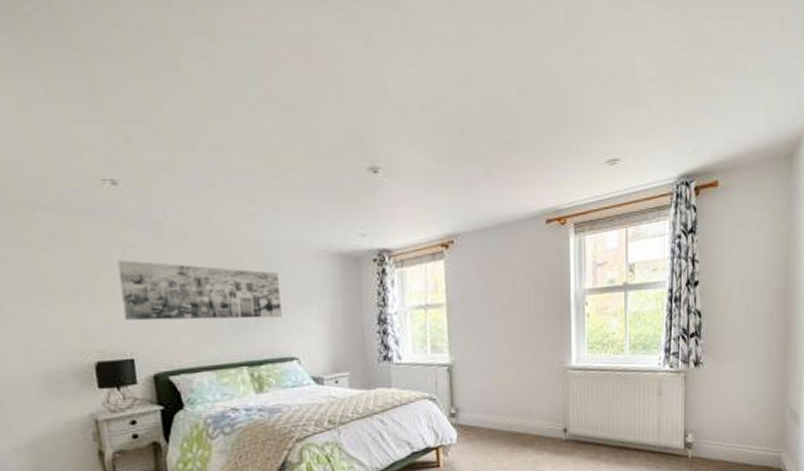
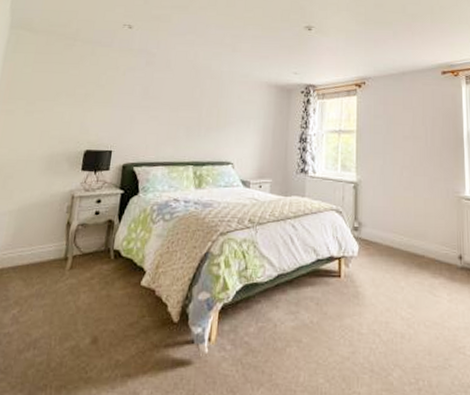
wall art: present [117,260,282,321] -> none [113,78,228,129]

